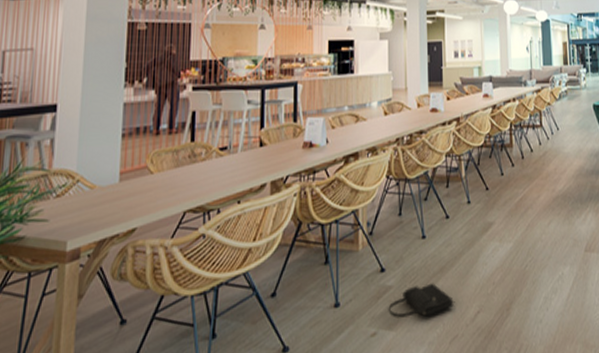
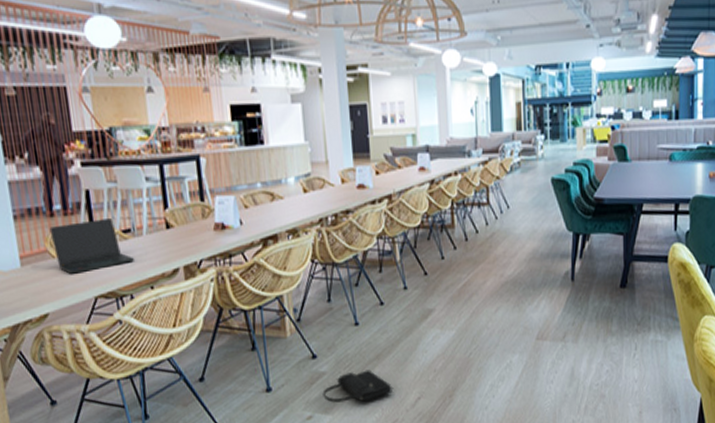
laptop: none [152,136,226,189] -> present [49,217,134,274]

